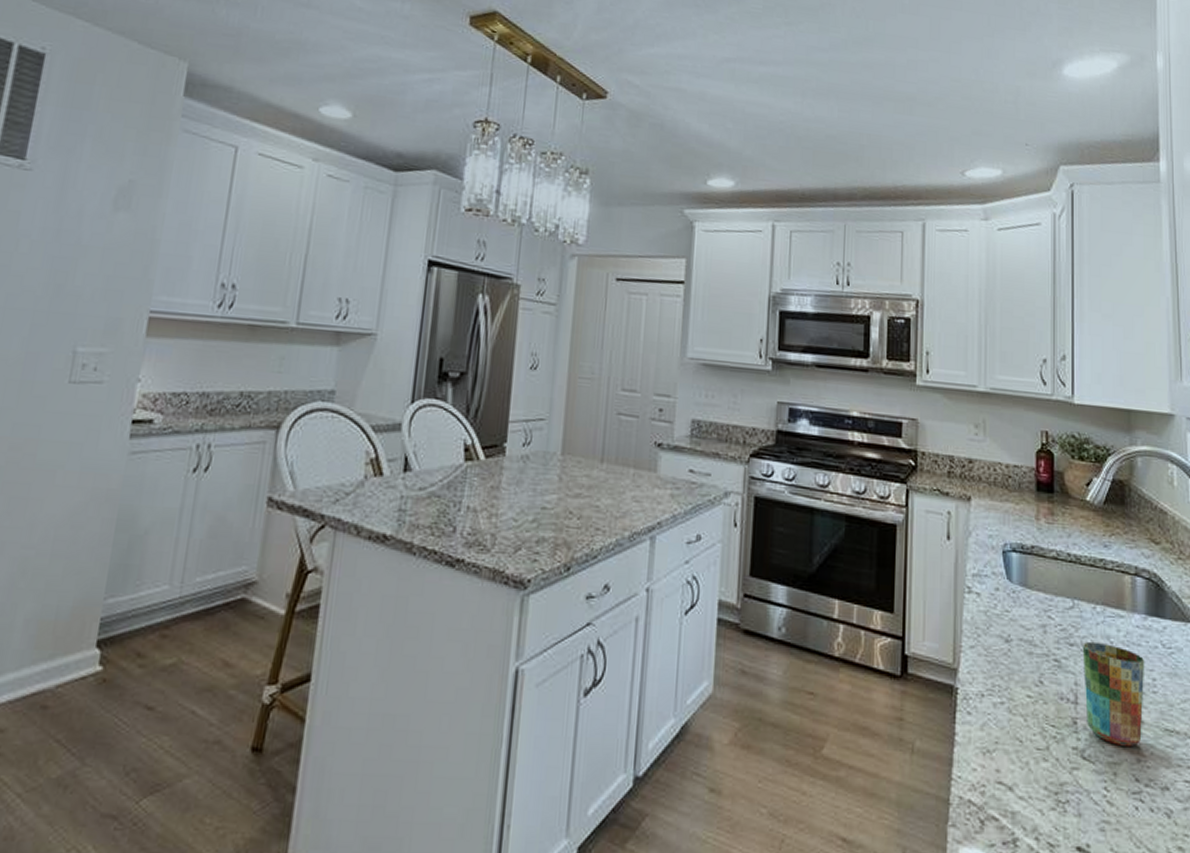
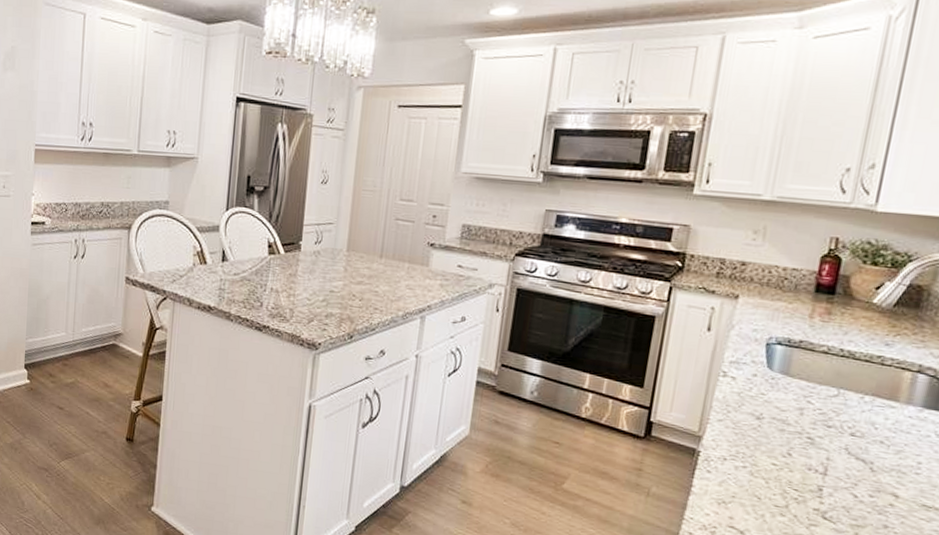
cup: present [1082,641,1145,748] -> none [833,425,912,515]

